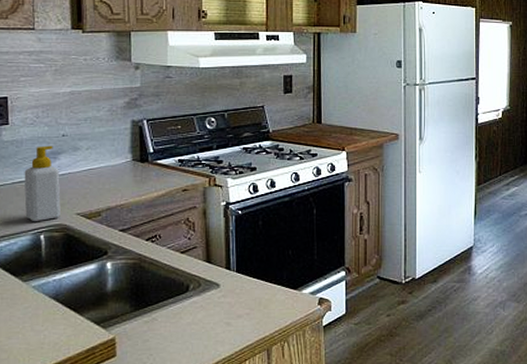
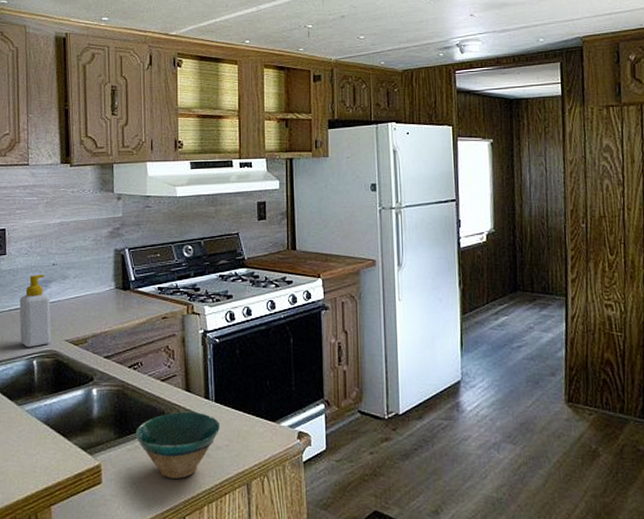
bowl: none [153,282,242,348] -> present [135,411,221,478]

